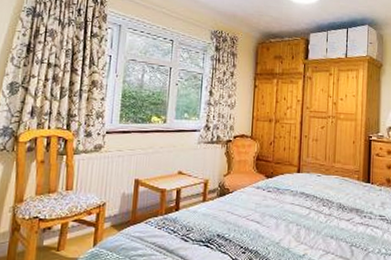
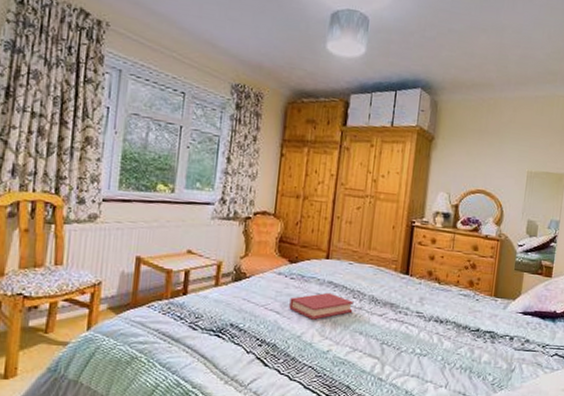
book: none [268,202,324,227] -> present [289,292,354,320]

